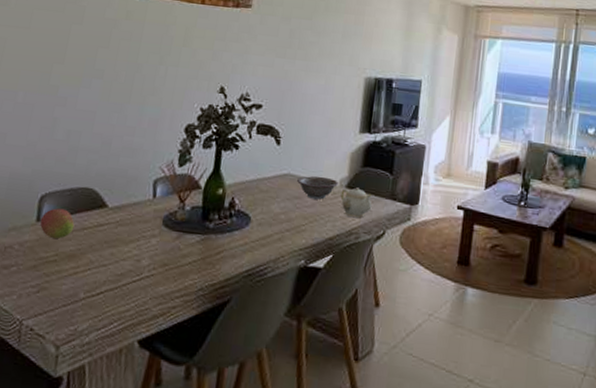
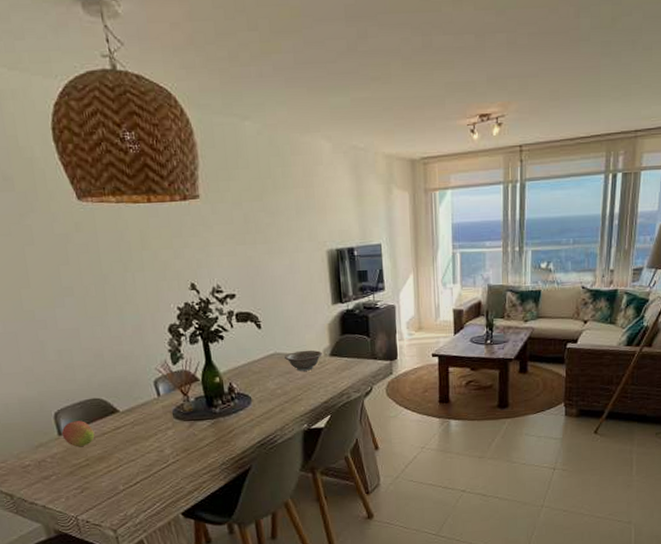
teapot: present [340,187,372,218] -> none [326,354,357,381]

